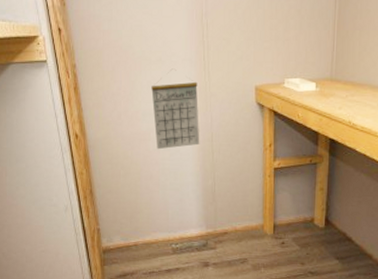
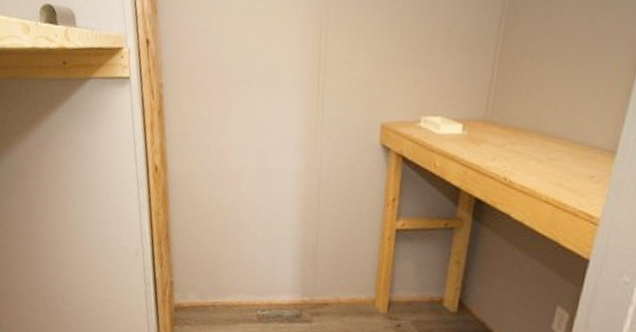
calendar: present [151,68,200,150] -> none [249,95,308,194]

